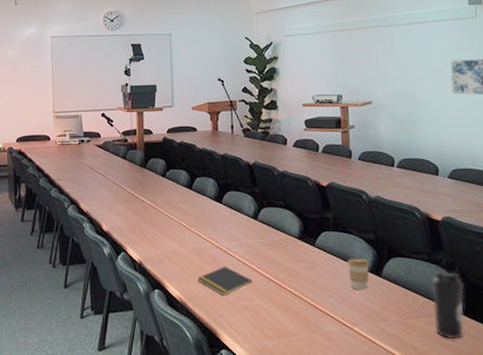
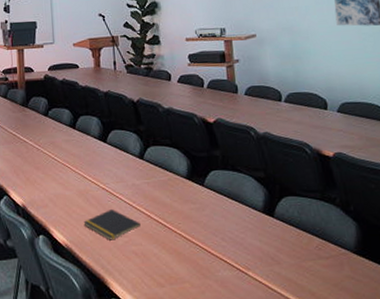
coffee cup: present [346,258,370,291] -> none [237,198,262,232]
water bottle: present [431,271,465,338] -> none [326,210,362,282]

